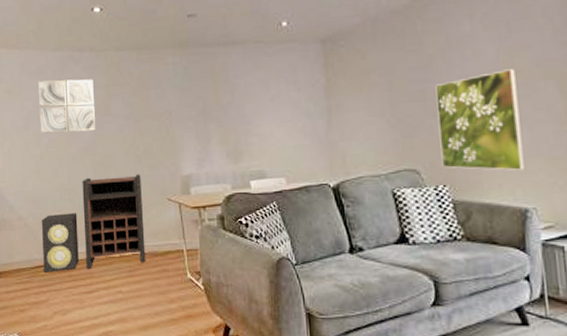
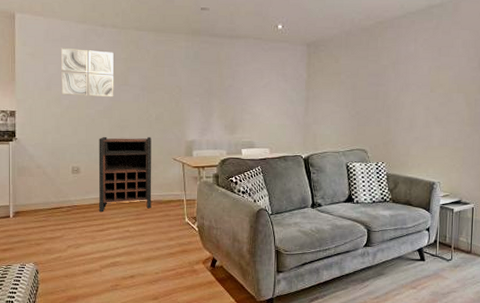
speaker: present [41,213,79,272] -> none [59,165,93,214]
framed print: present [435,69,526,171] -> none [383,83,439,155]

